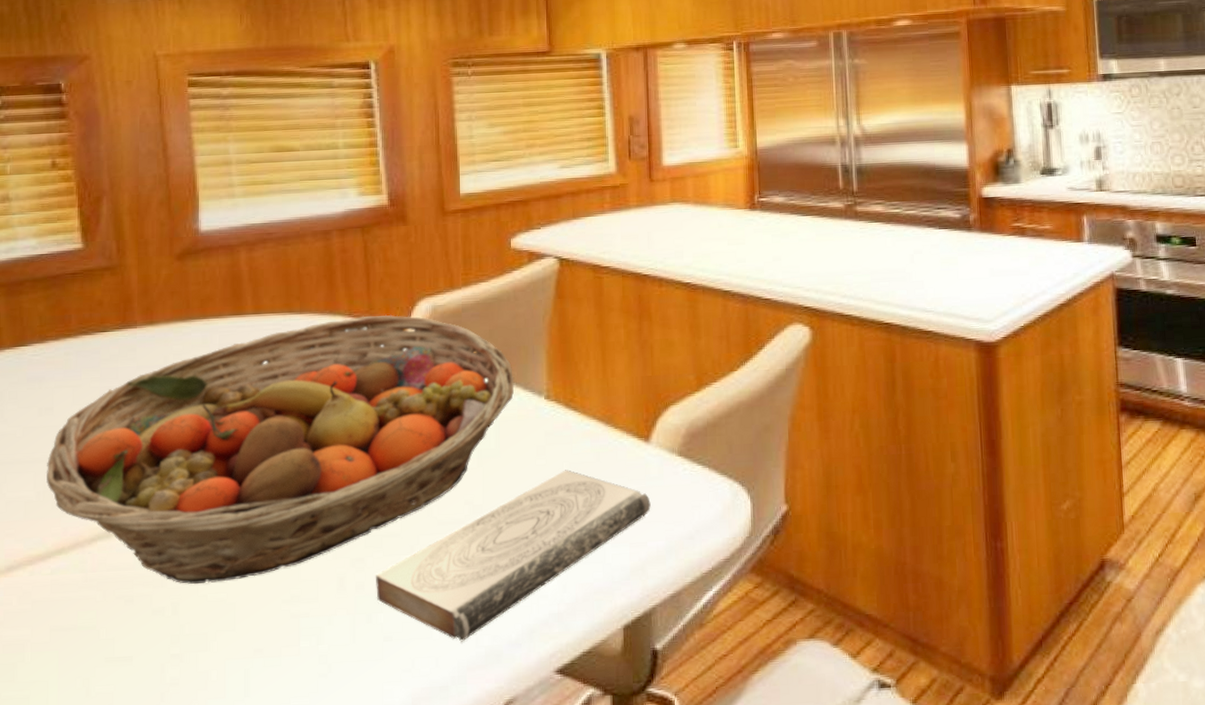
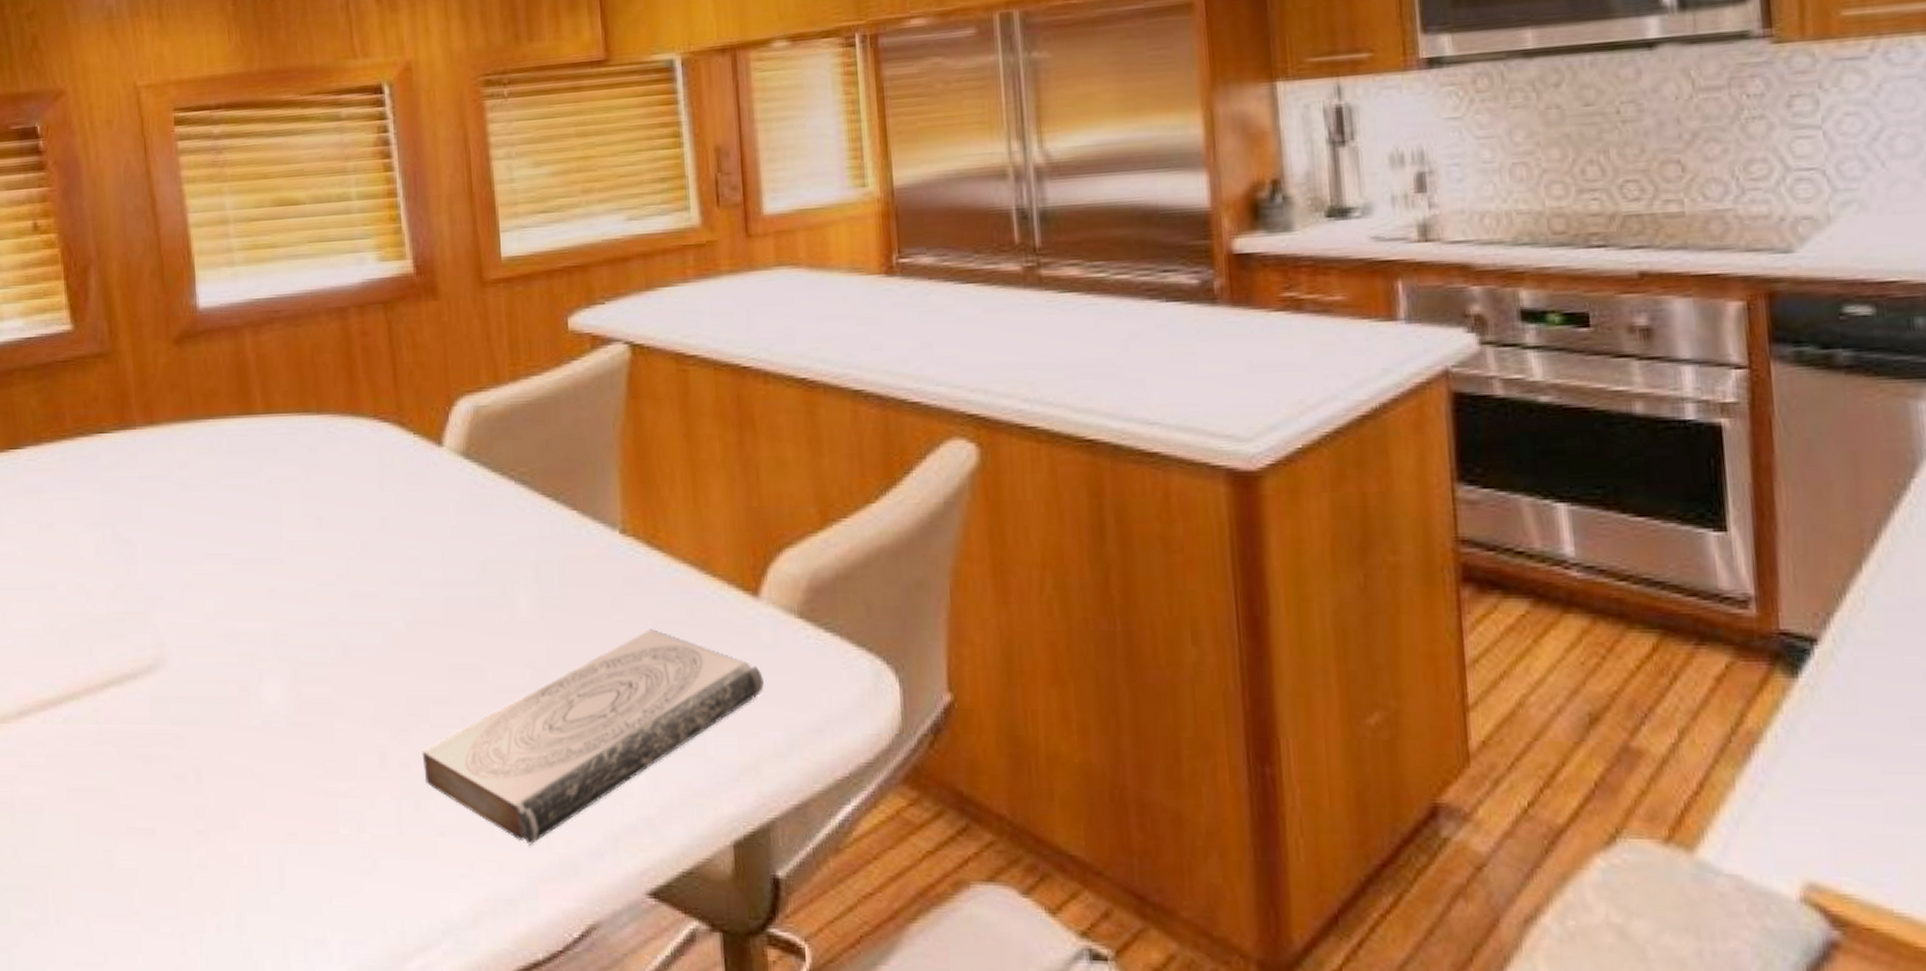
fruit basket: present [46,314,515,585] -> none [50,417,581,748]

